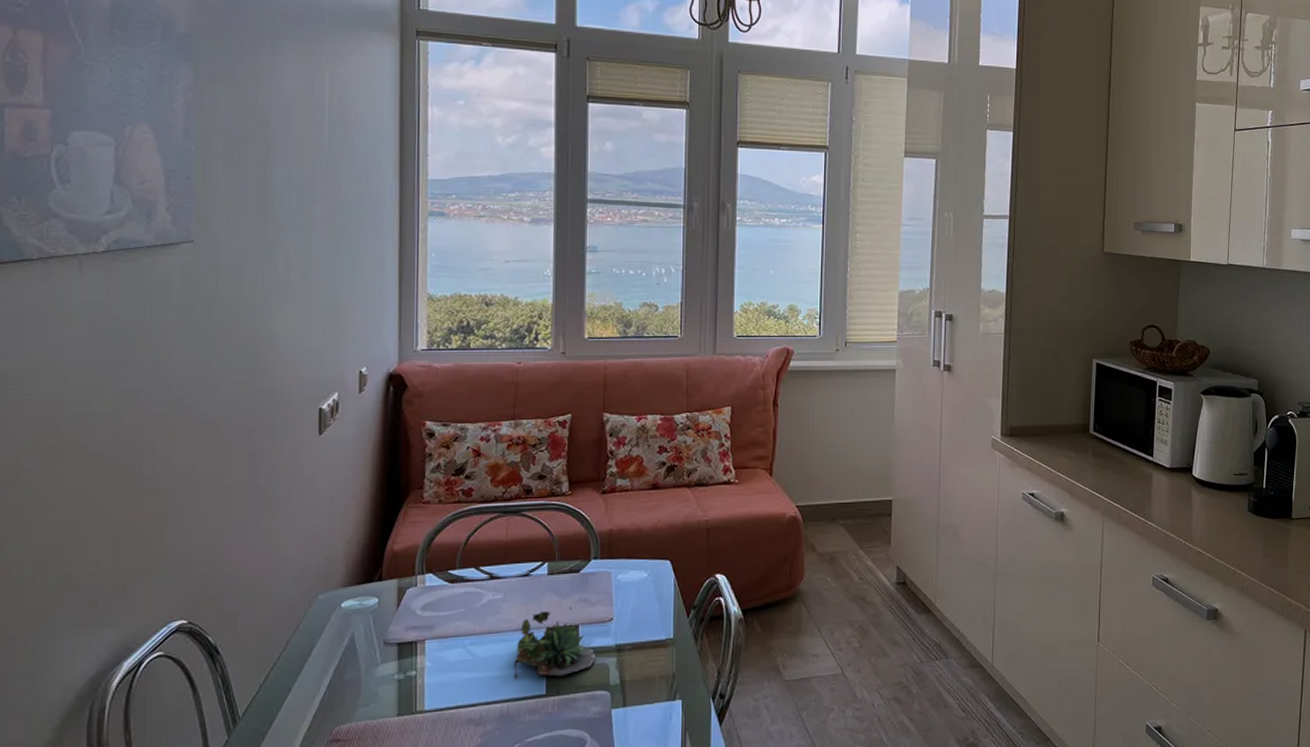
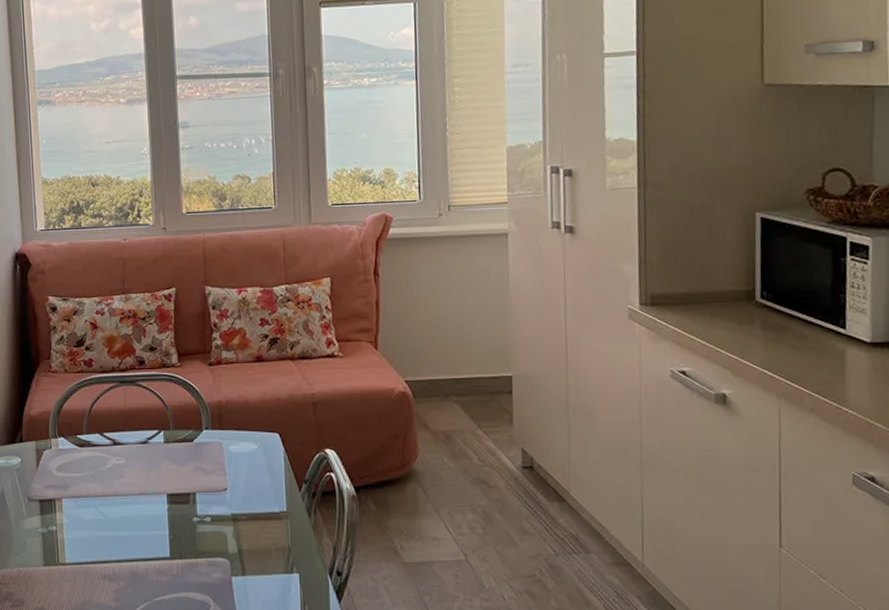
succulent plant: present [514,606,596,680] -> none [139,474,214,541]

